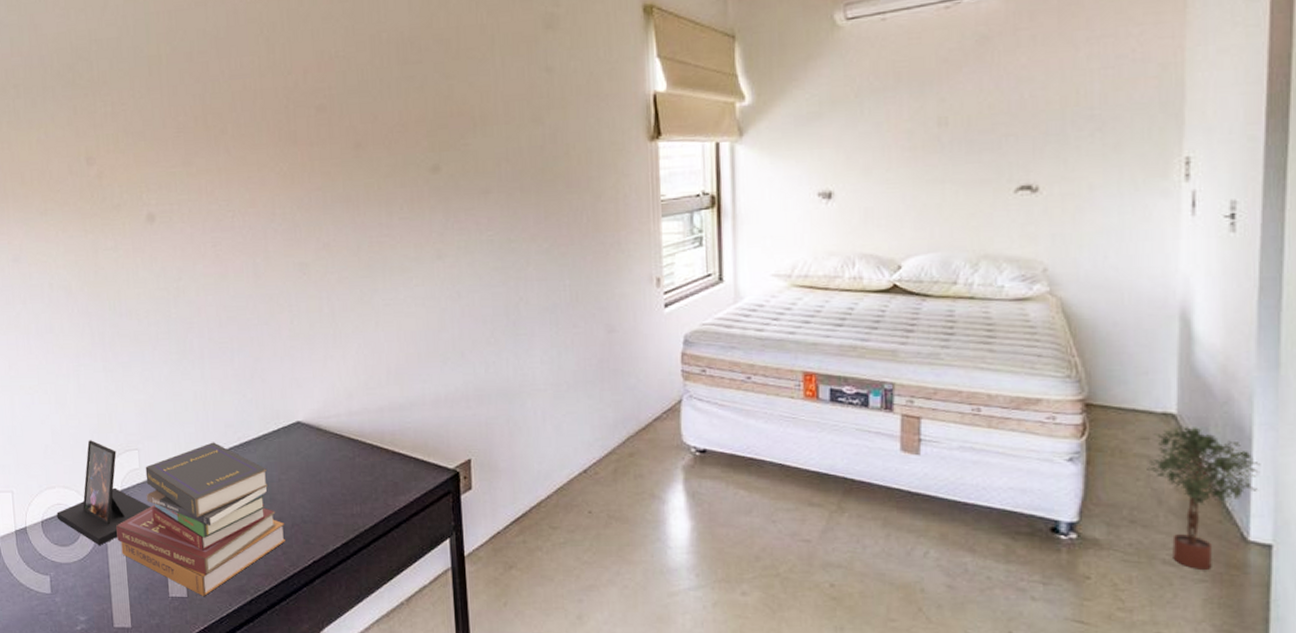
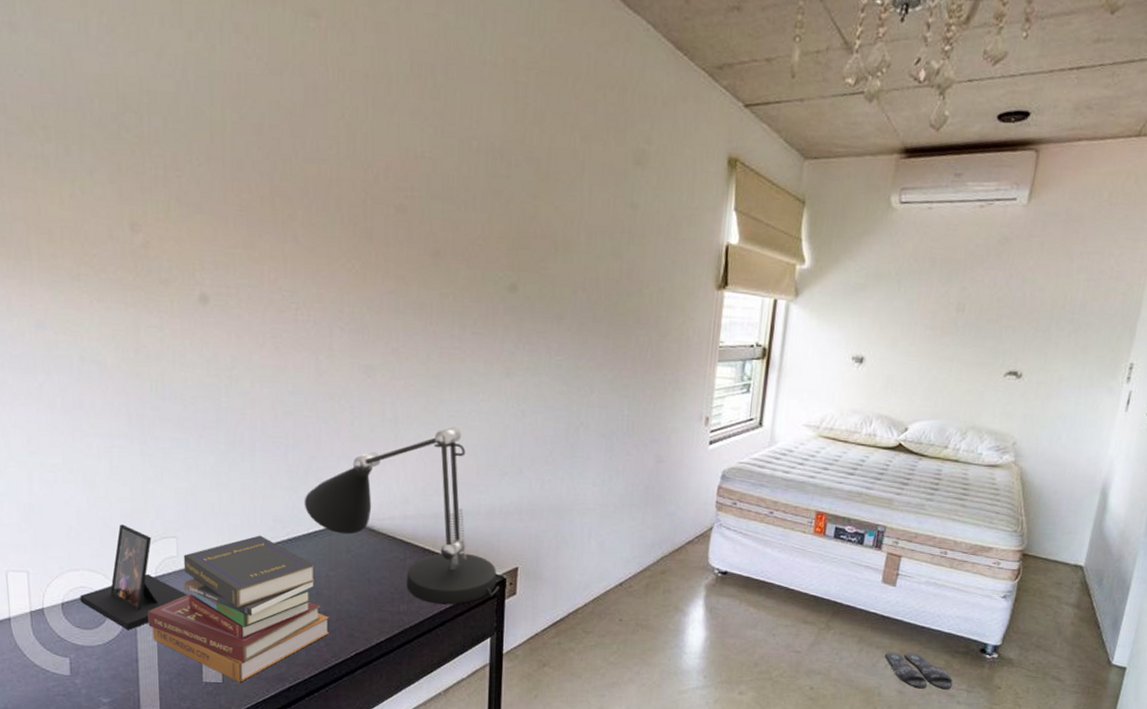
desk lamp: none [252,315,454,504] -> present [304,426,500,605]
slippers: none [921,537,1021,582] -> present [885,652,953,689]
potted tree: present [1147,427,1261,570] -> none [1055,577,1132,684]

